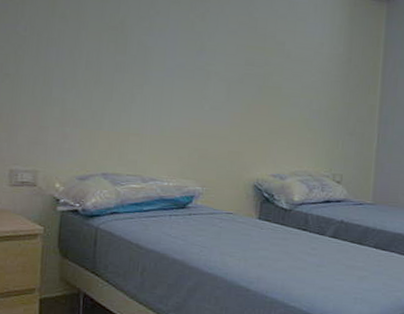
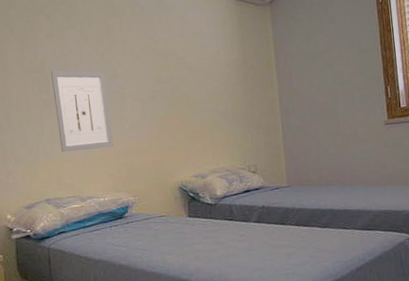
wall art: none [128,31,192,128] -> present [50,70,114,153]

